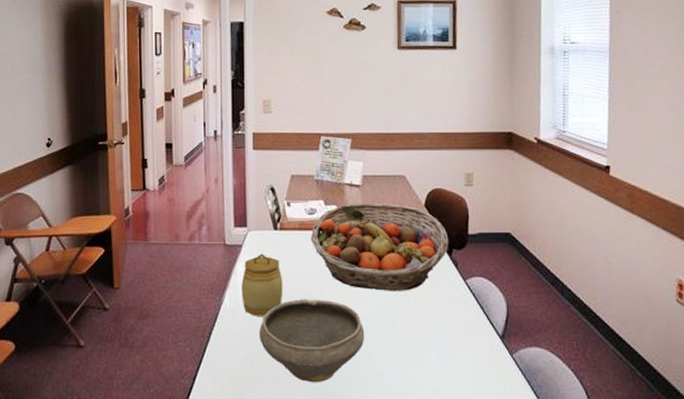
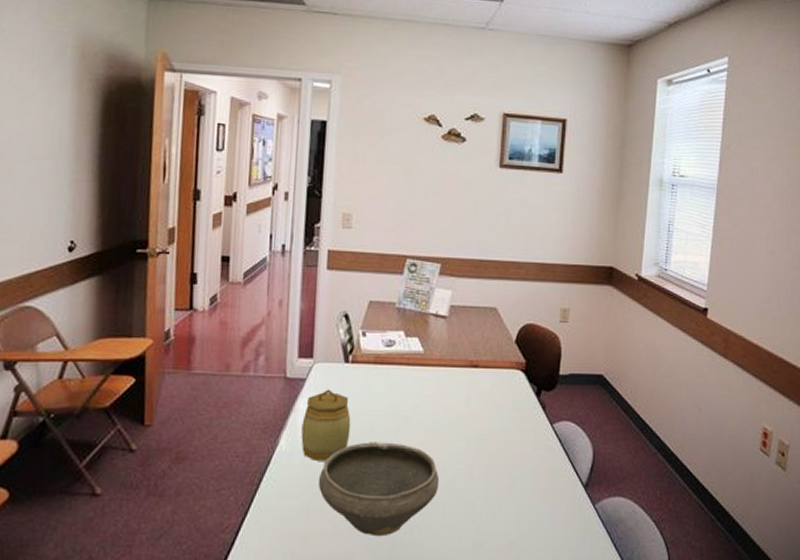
fruit basket: present [310,204,449,291] -> none [386,336,538,435]

